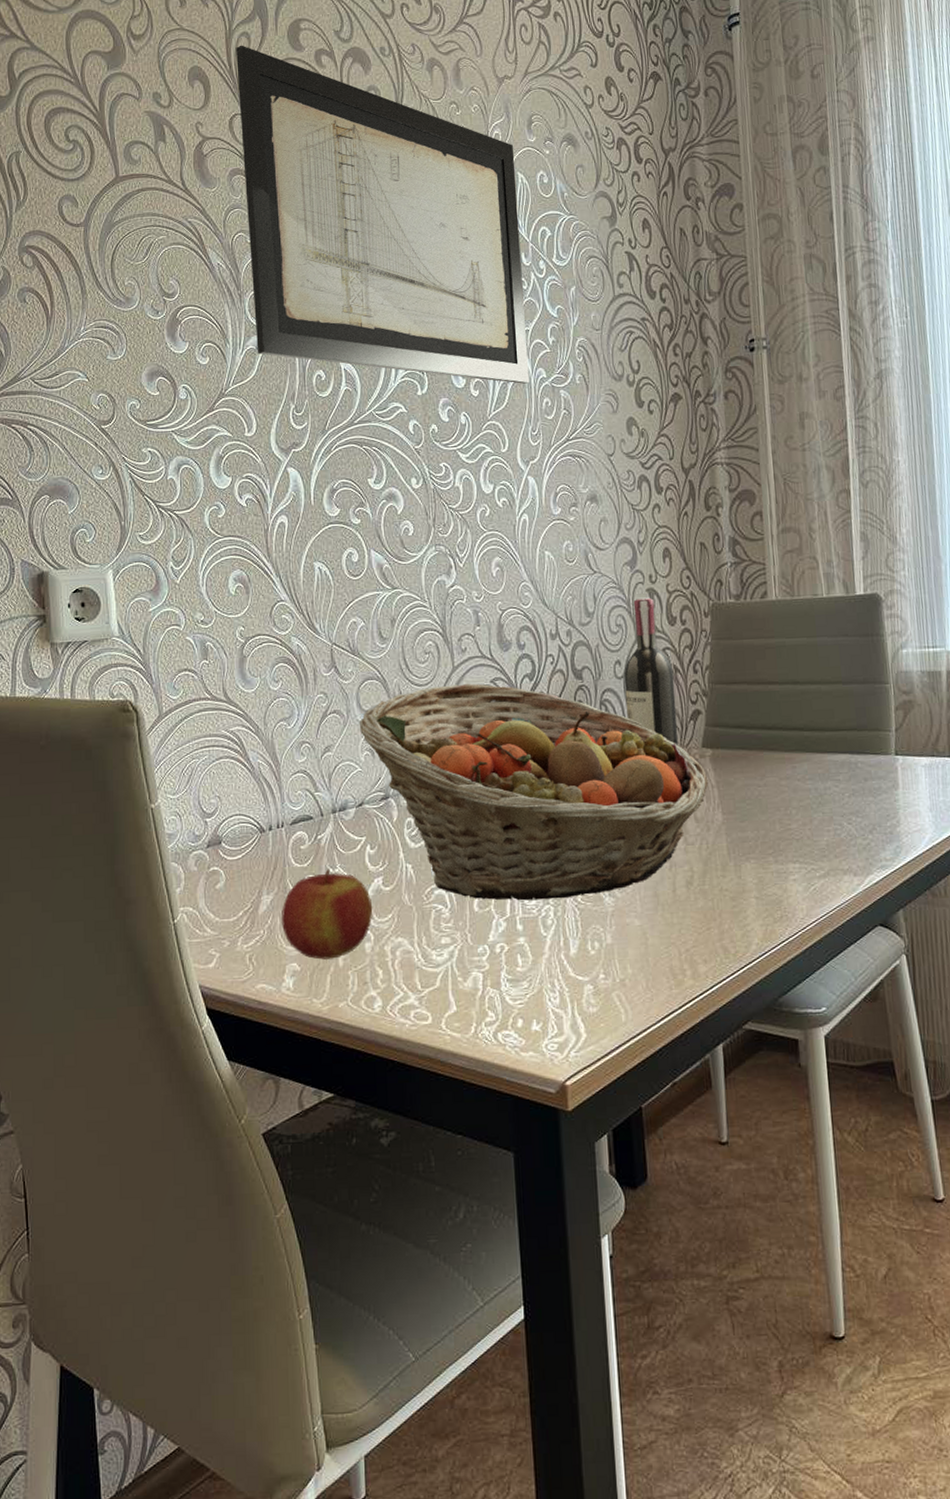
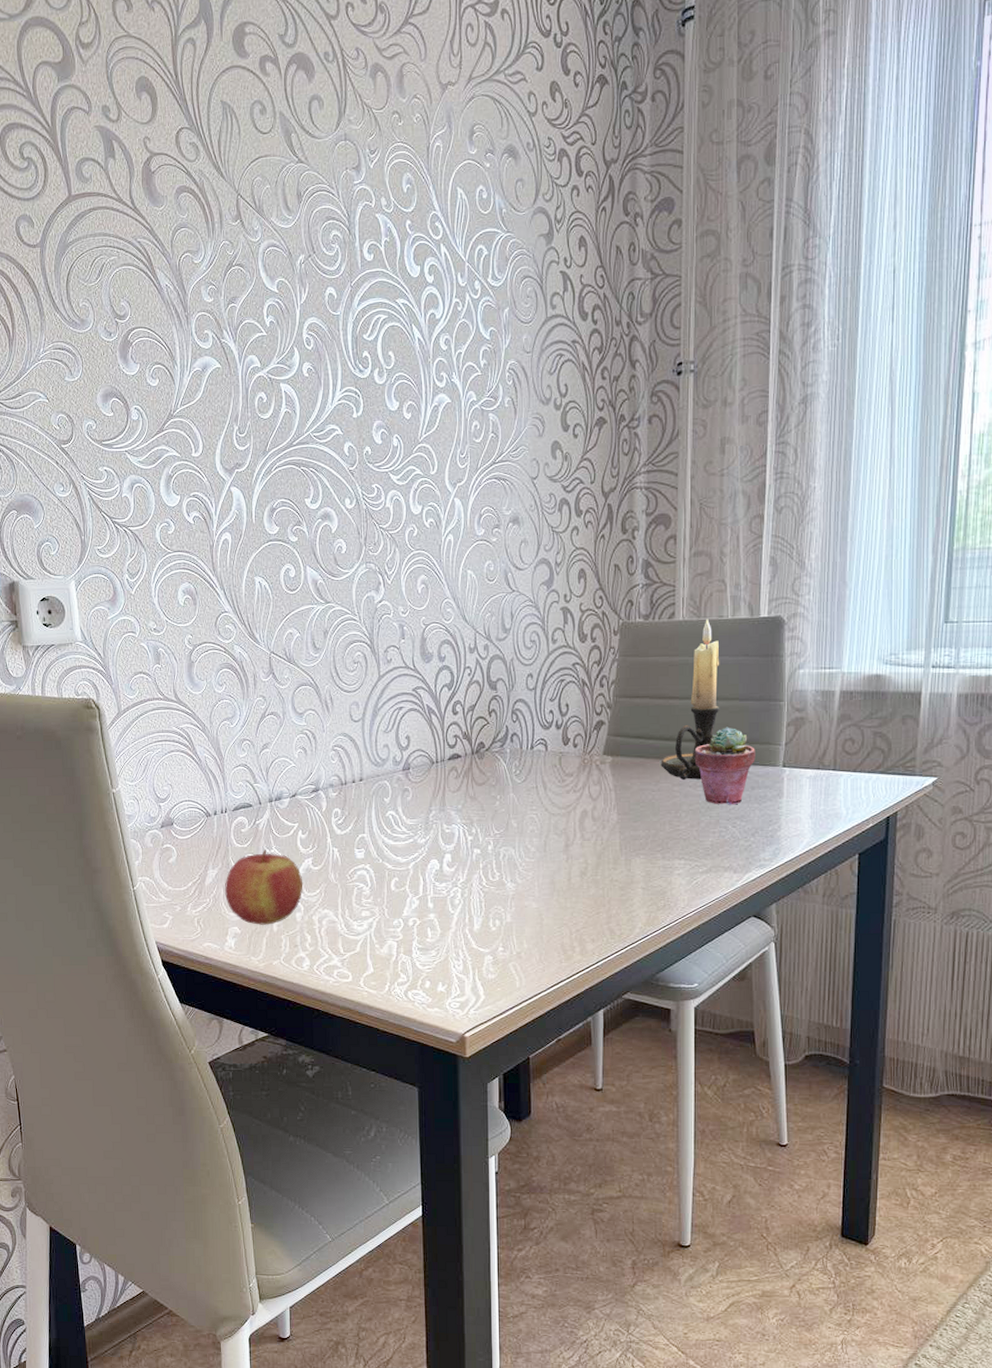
wall art: present [235,45,530,384] -> none [181,52,460,407]
fruit basket: present [359,683,709,901] -> none [293,690,607,883]
wine bottle: present [624,597,679,745] -> none [535,615,582,752]
candle holder: none [765,597,823,773] -> present [661,619,720,780]
potted succulent: none [799,713,866,799] -> present [694,727,755,805]

